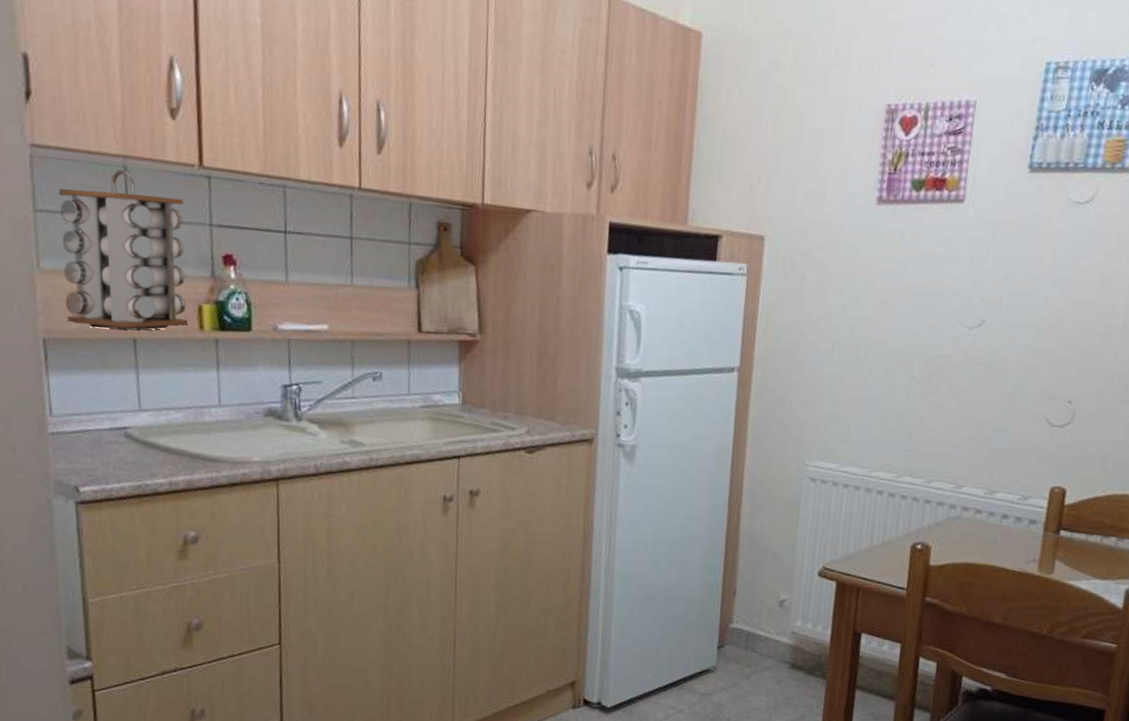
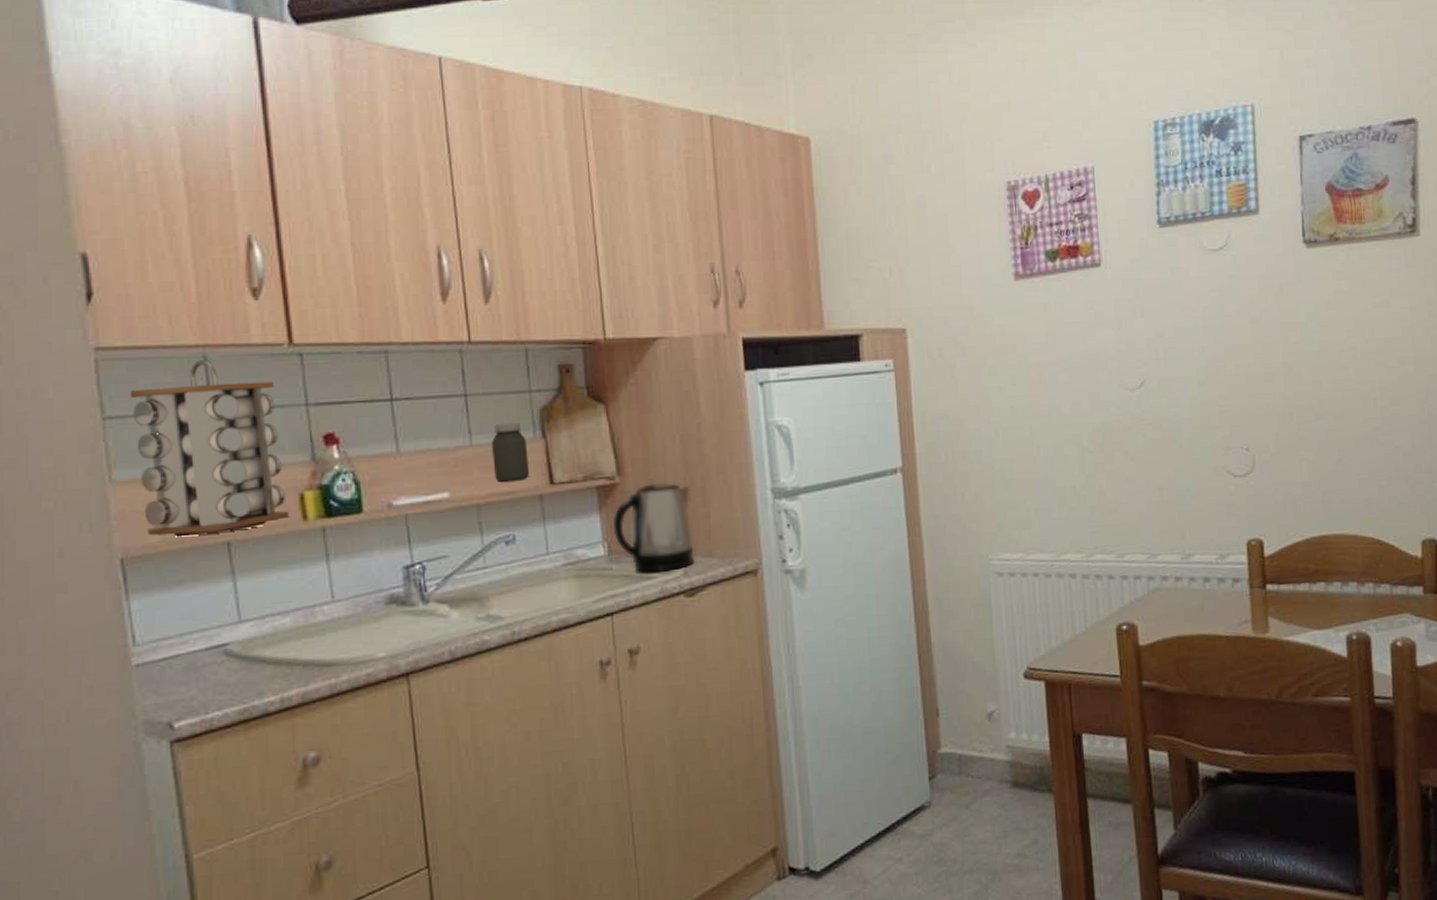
jar: none [369,269,402,326] -> present [492,423,529,483]
kettle: none [469,345,541,428] -> present [612,482,695,573]

